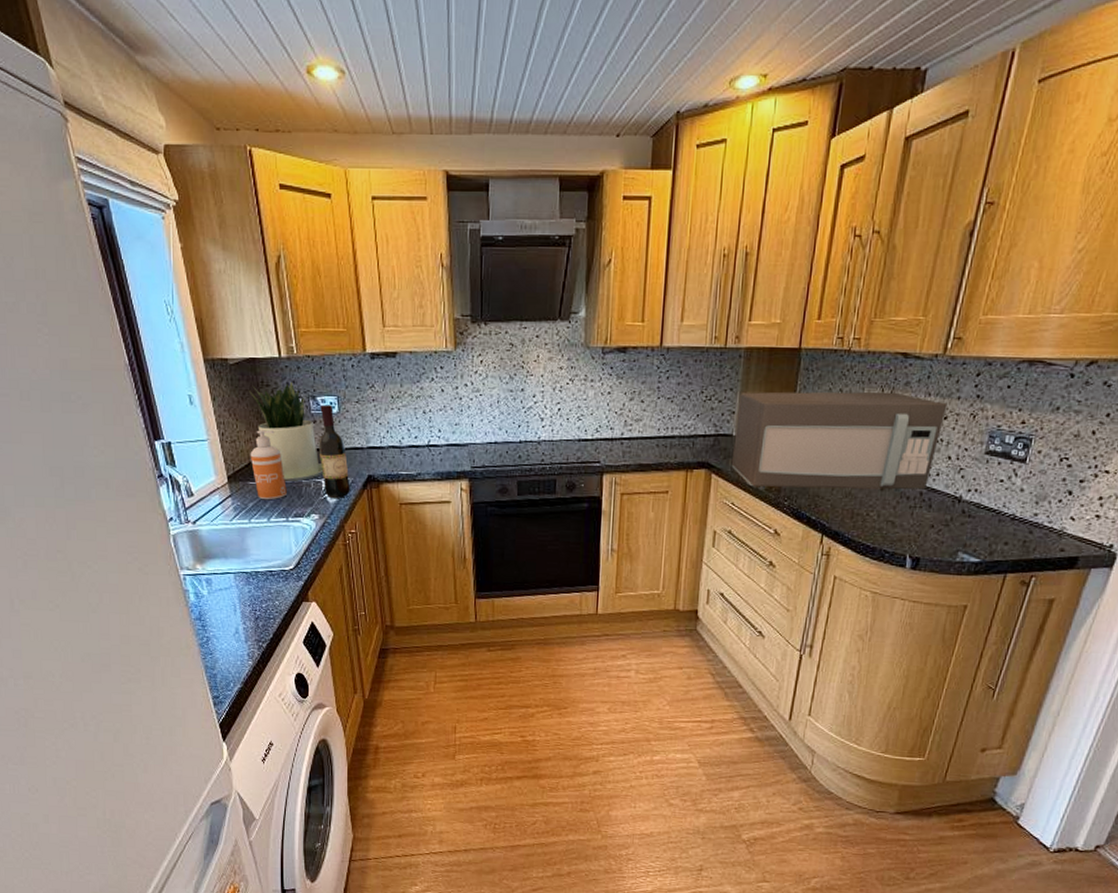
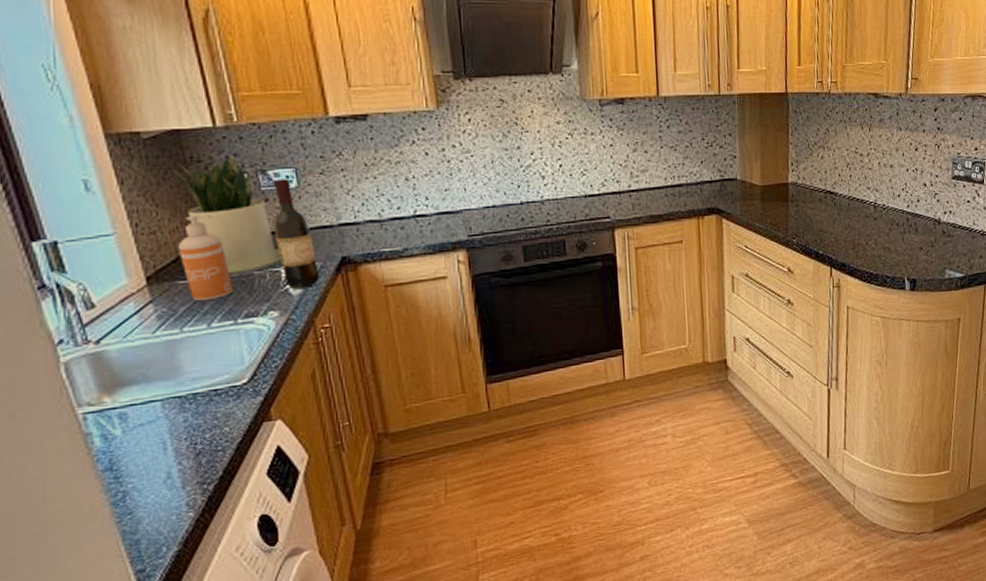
microwave: present [731,391,947,493] -> none [738,129,916,231]

